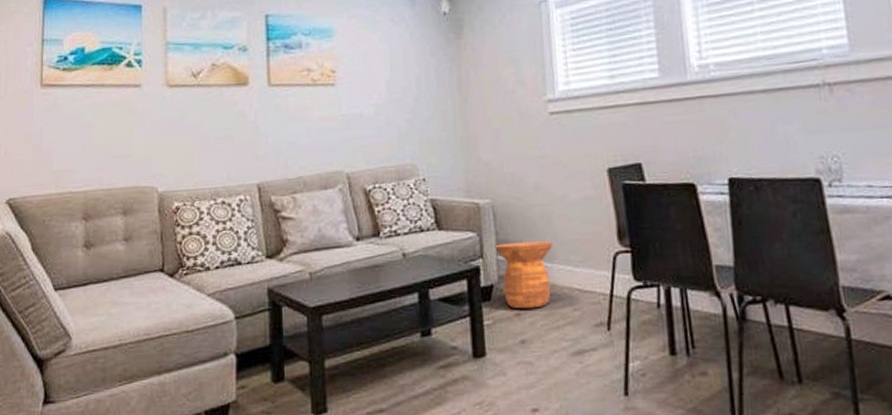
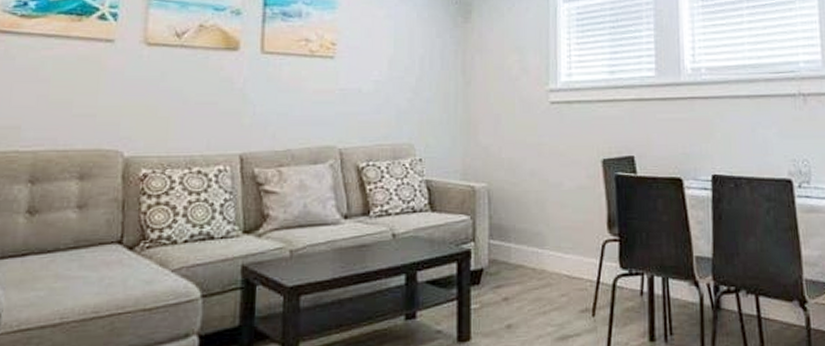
side table: present [495,241,553,309] -> none [487,227,545,294]

